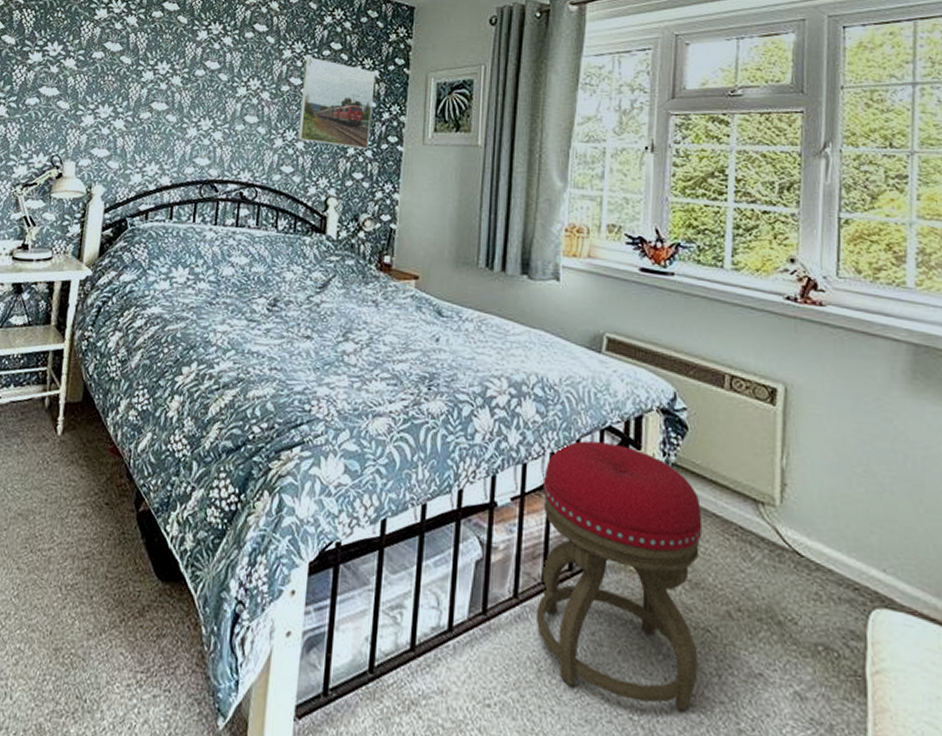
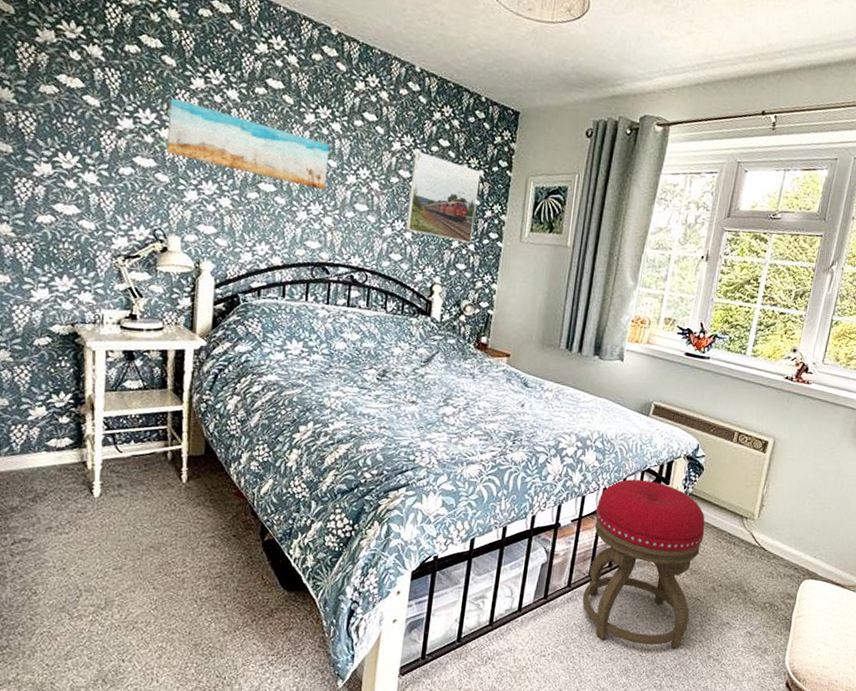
wall art: none [69,29,221,105] -> present [167,97,330,190]

